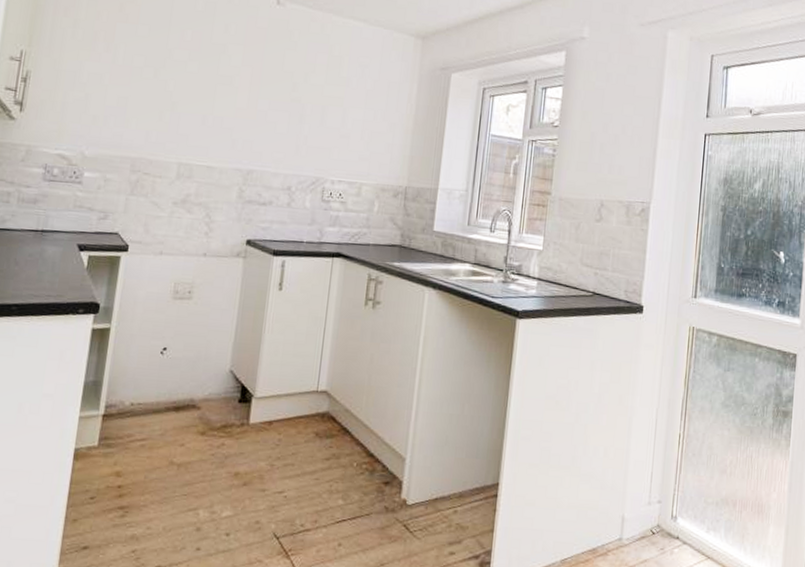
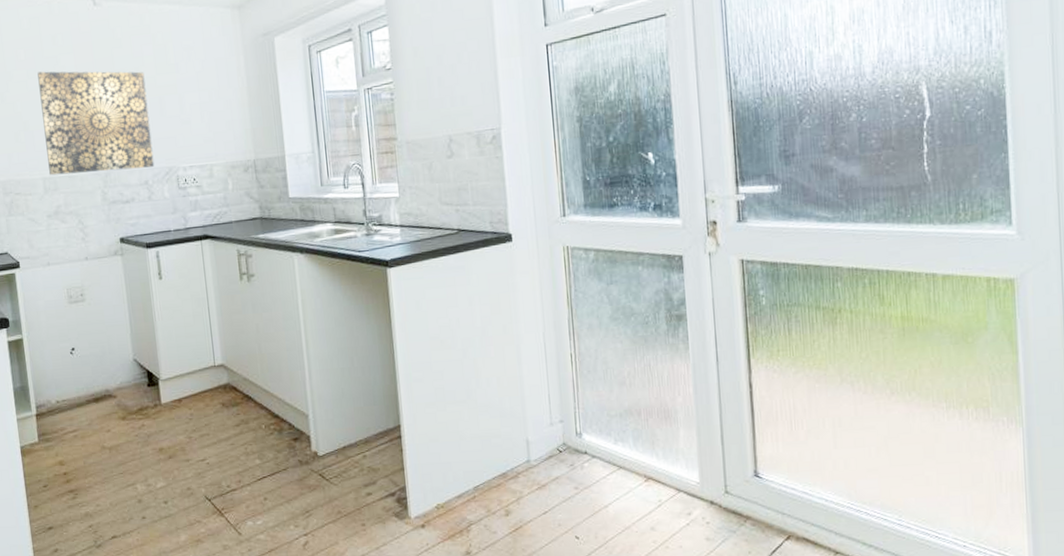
wall art: none [187,56,313,174] -> present [37,71,155,176]

